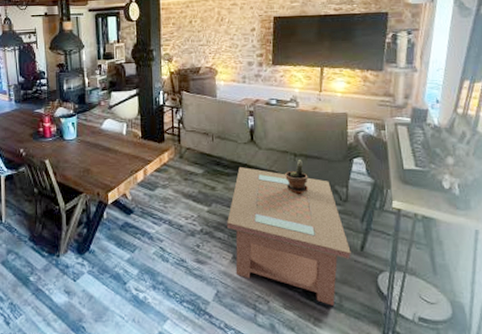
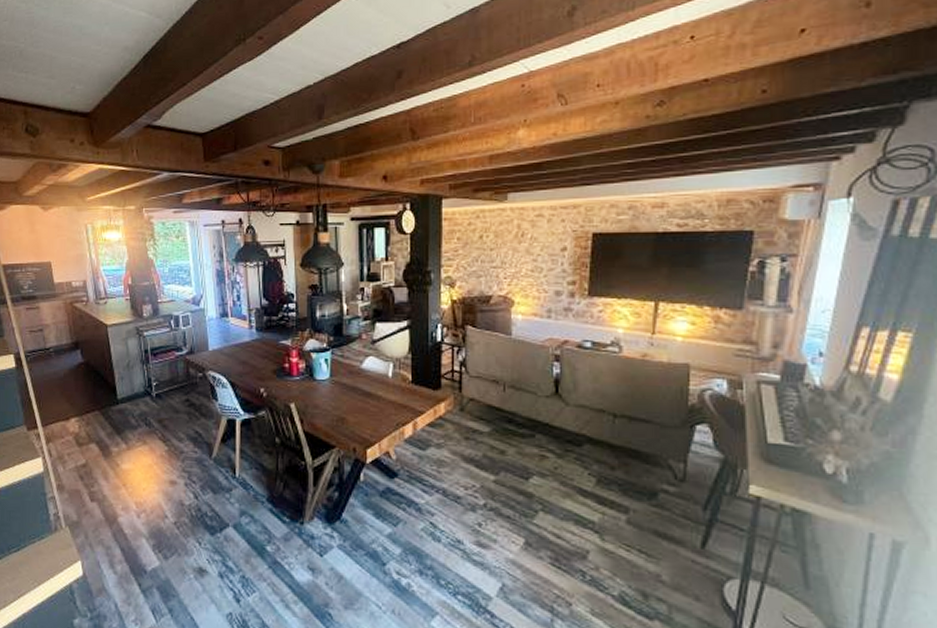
coffee table: present [227,167,351,305] -> none [519,427,688,617]
potted plant: present [285,160,309,195] -> none [600,422,632,468]

